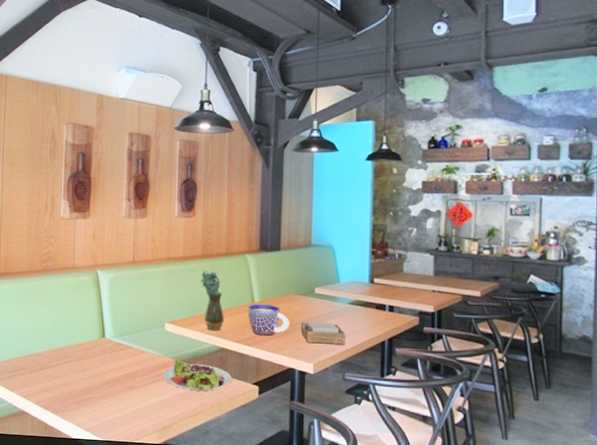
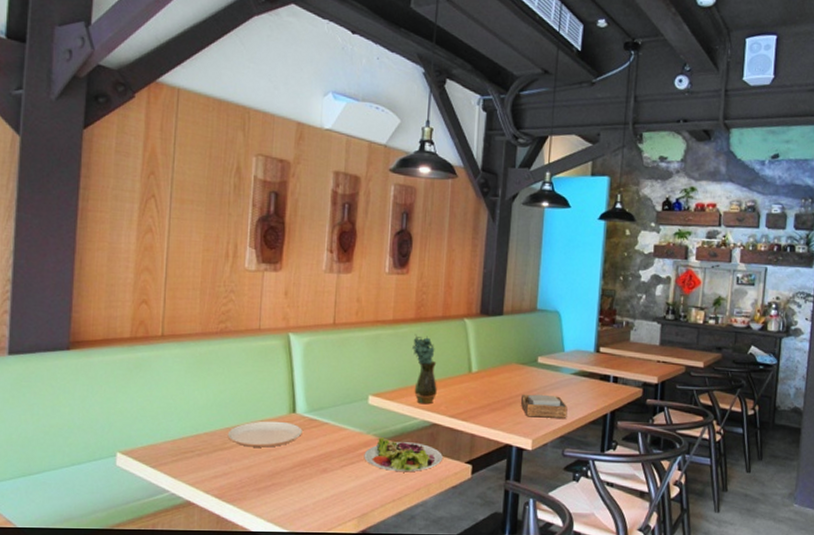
plate: none [51,344,111,367] -> present [227,420,302,448]
cup: present [248,303,290,336] -> none [463,373,509,409]

